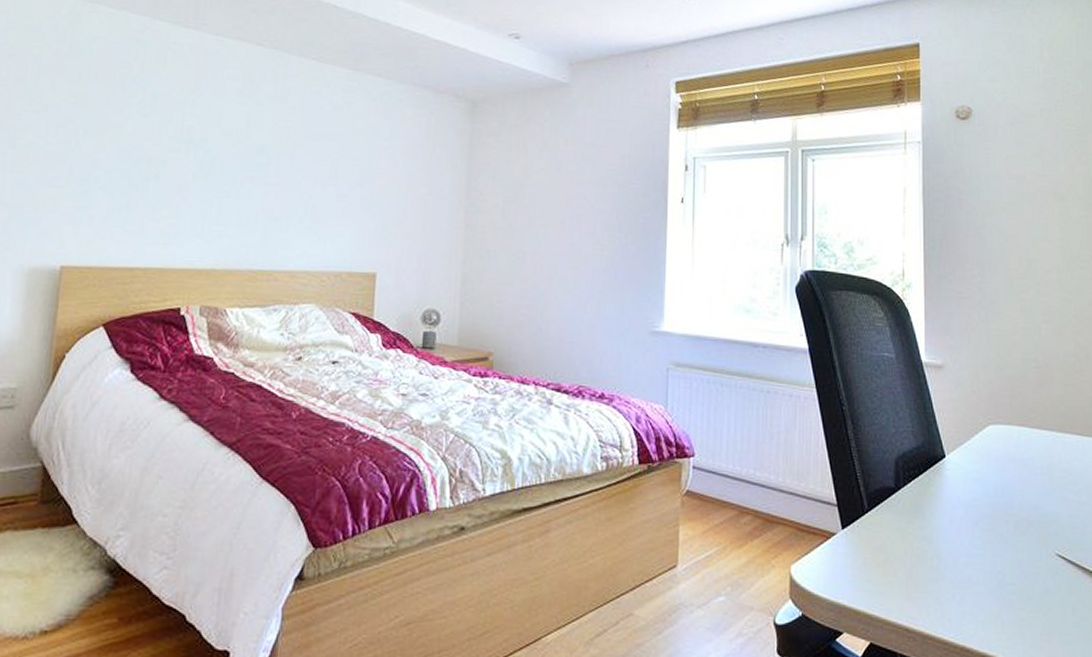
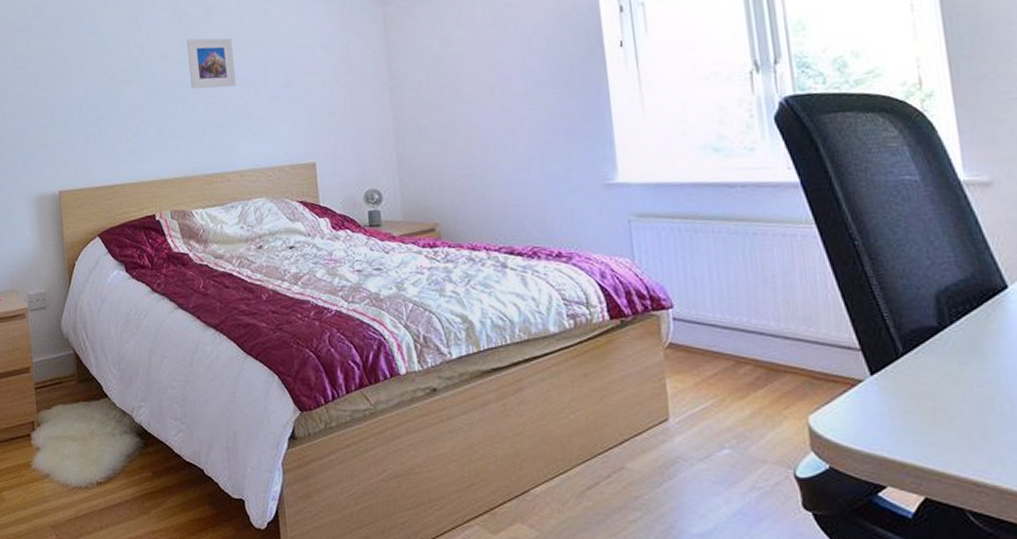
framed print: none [250,117,306,178] -> present [186,38,237,89]

